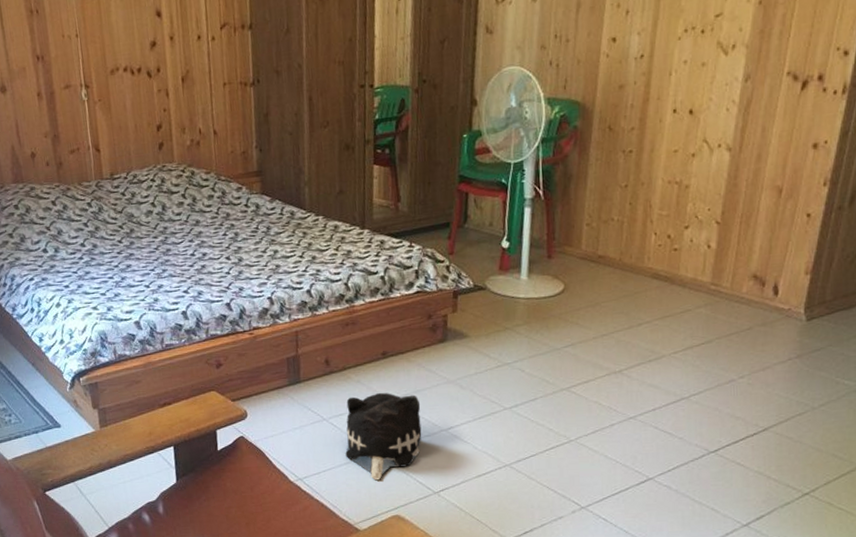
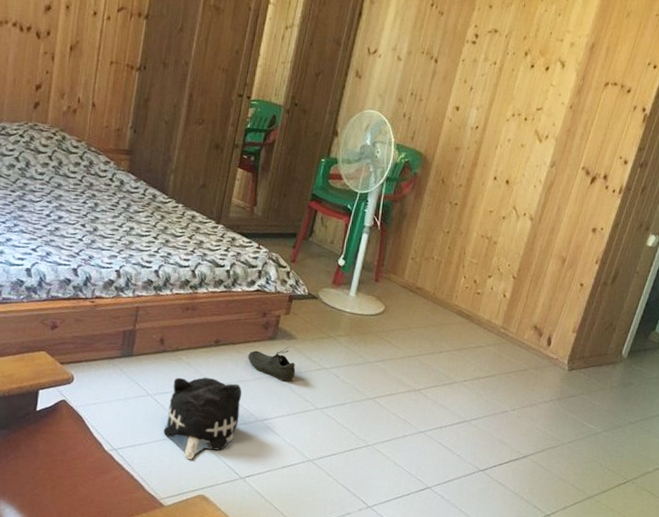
shoe: none [419,347,475,385] -> present [248,347,296,382]

